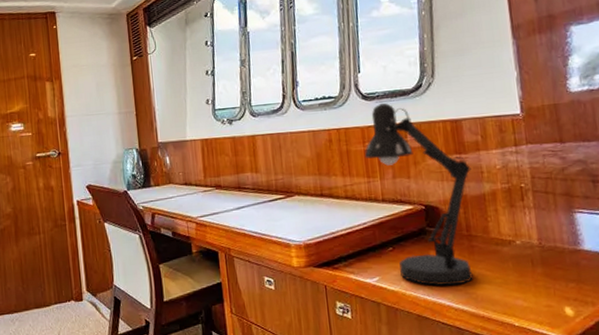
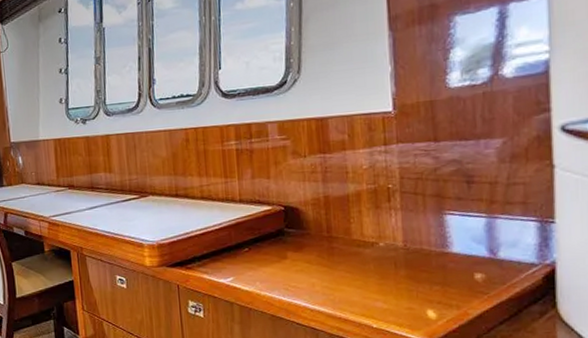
desk lamp: present [364,102,473,286] -> none [222,100,335,287]

